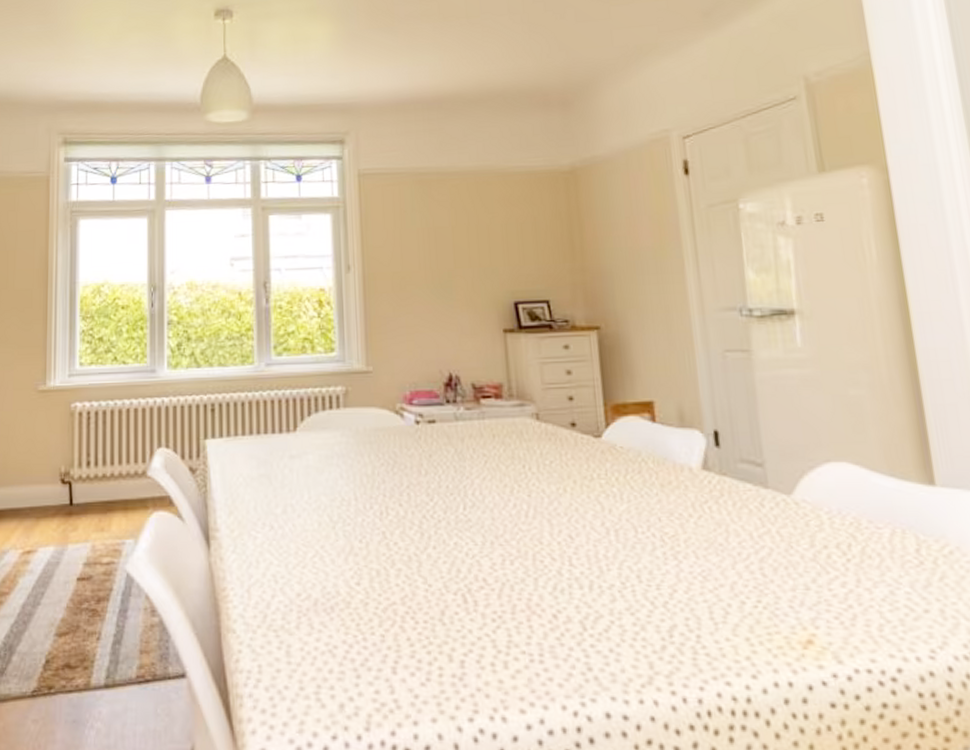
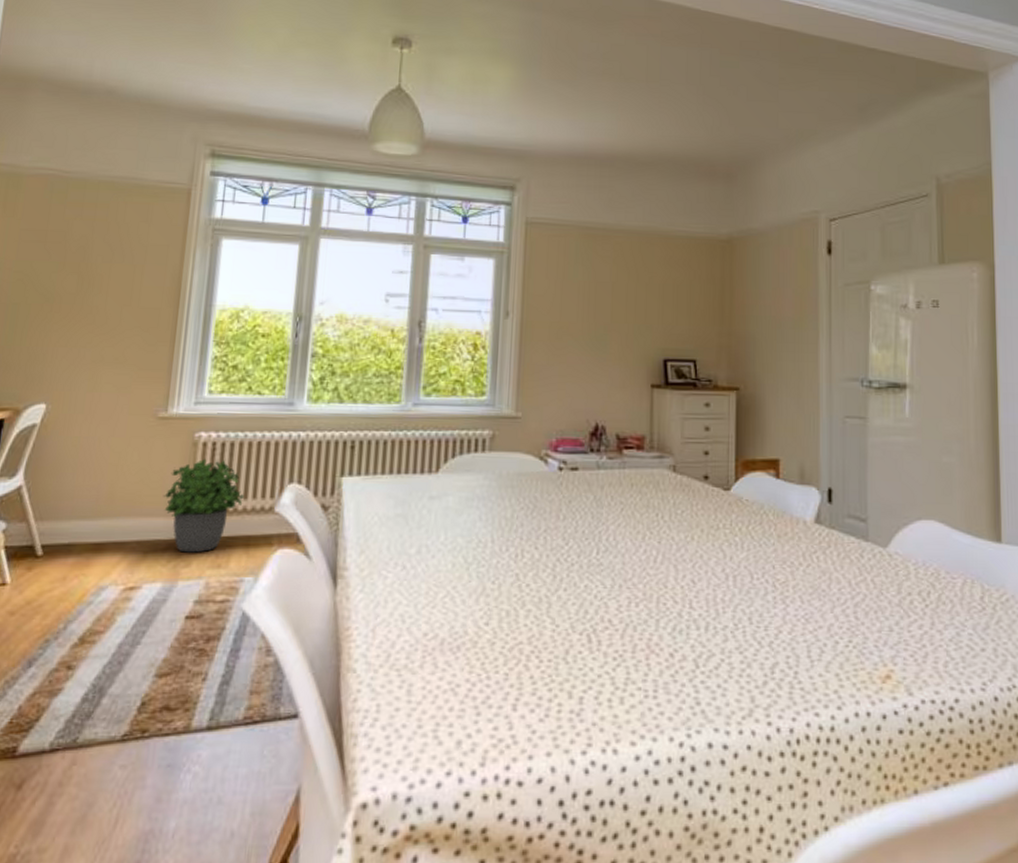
potted plant: none [48,427,120,517] -> present [162,458,245,553]

